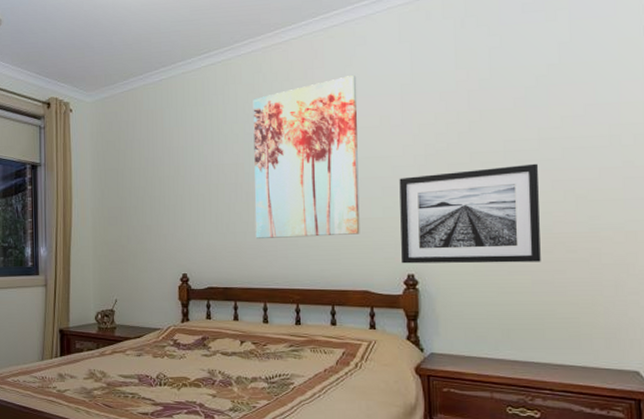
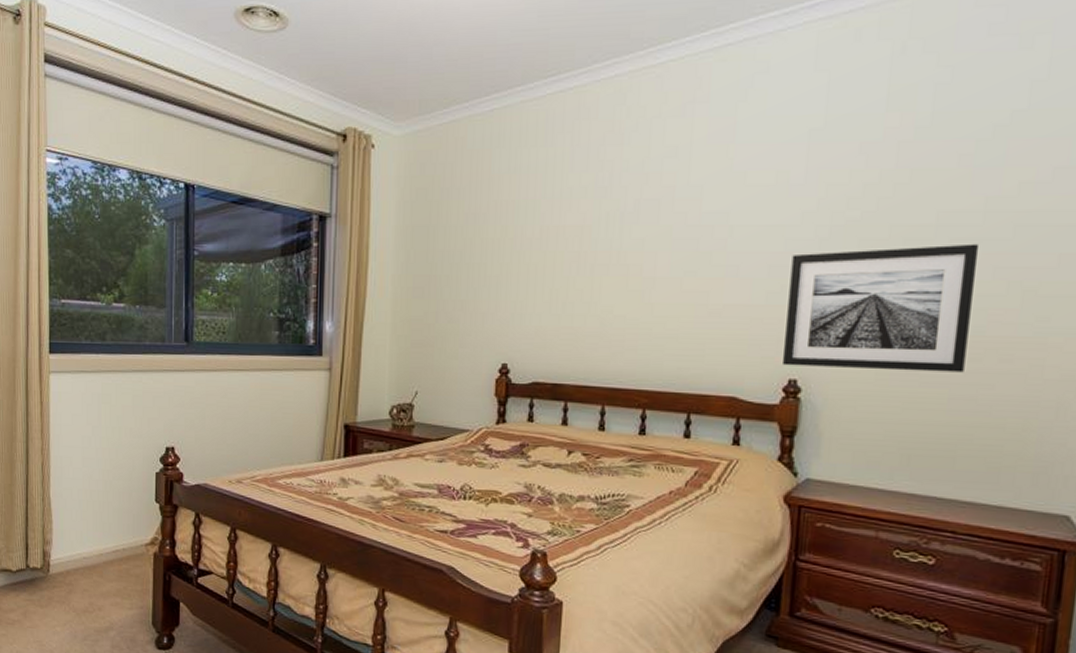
wall art: present [253,74,360,238] -> none [598,113,751,326]

